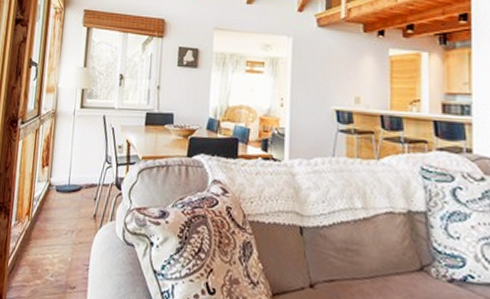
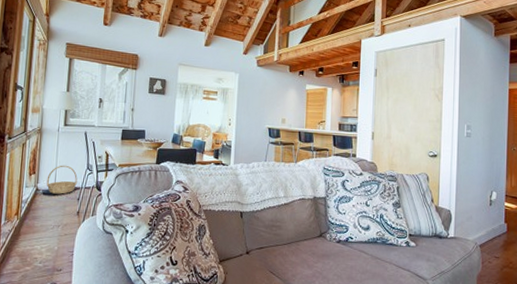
basket: none [60,155,95,192] -> present [46,165,78,194]

